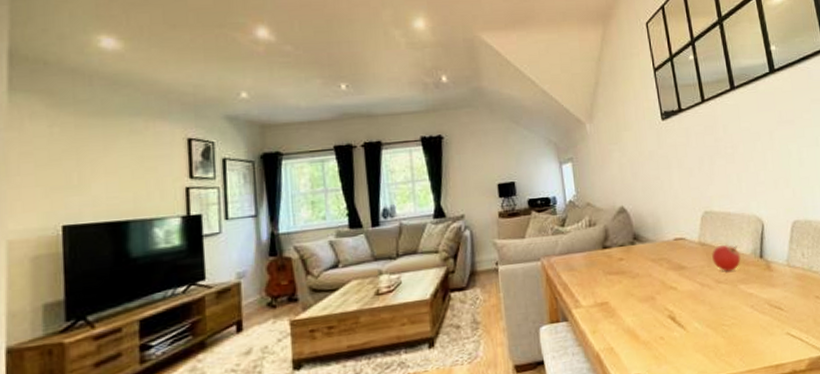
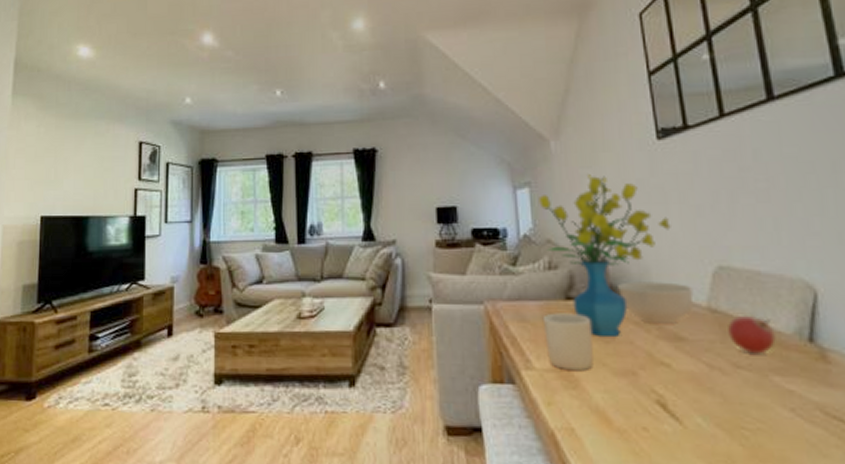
bouquet: none [579,149,673,275] -> present [539,174,671,338]
mug: none [586,258,625,304] -> present [542,313,594,371]
bowl: none [639,227,690,259] -> present [618,281,694,325]

